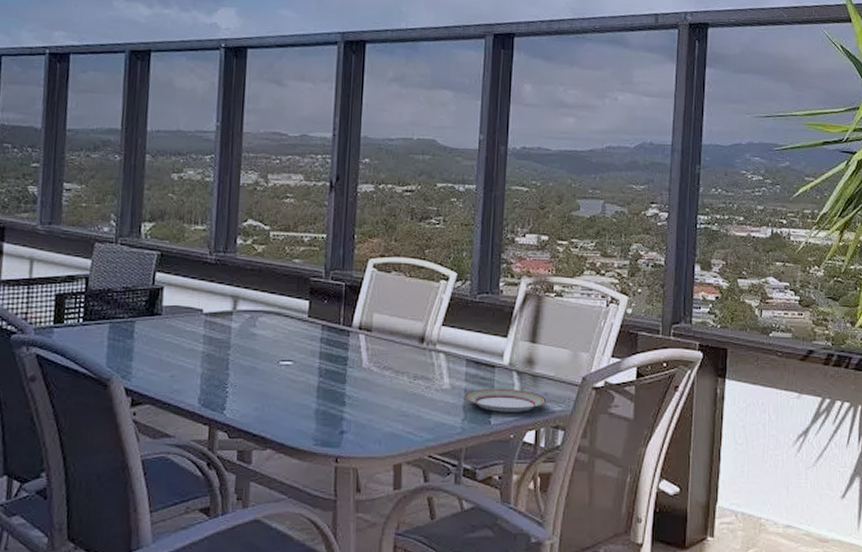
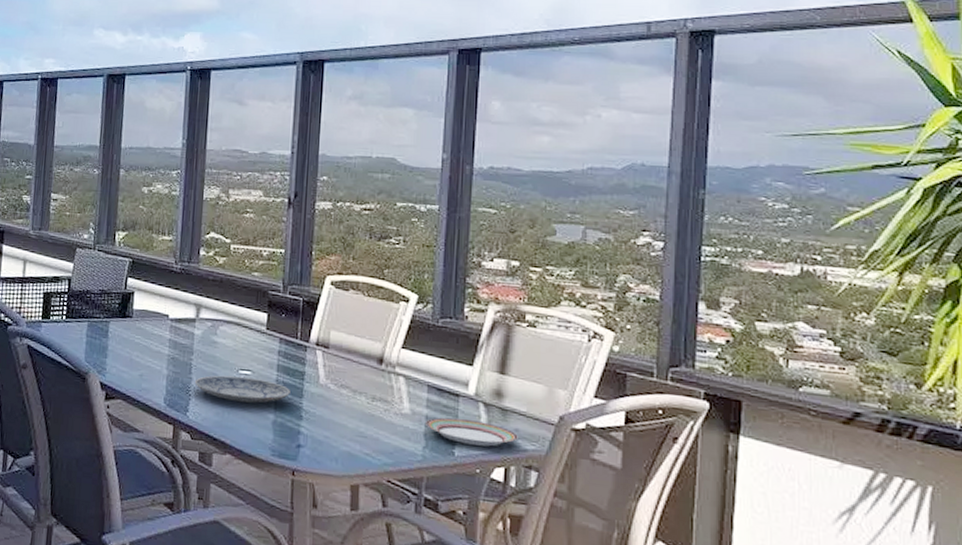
plate: none [231,368,333,394] -> present [194,375,290,403]

